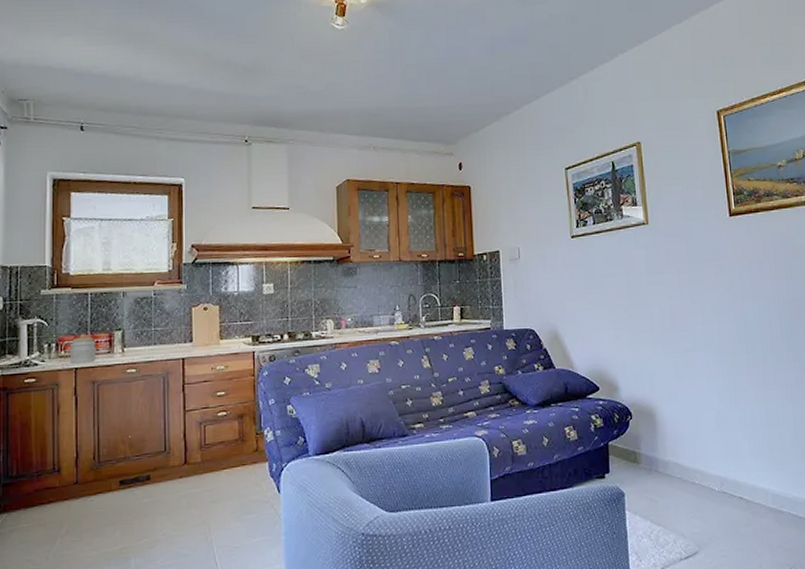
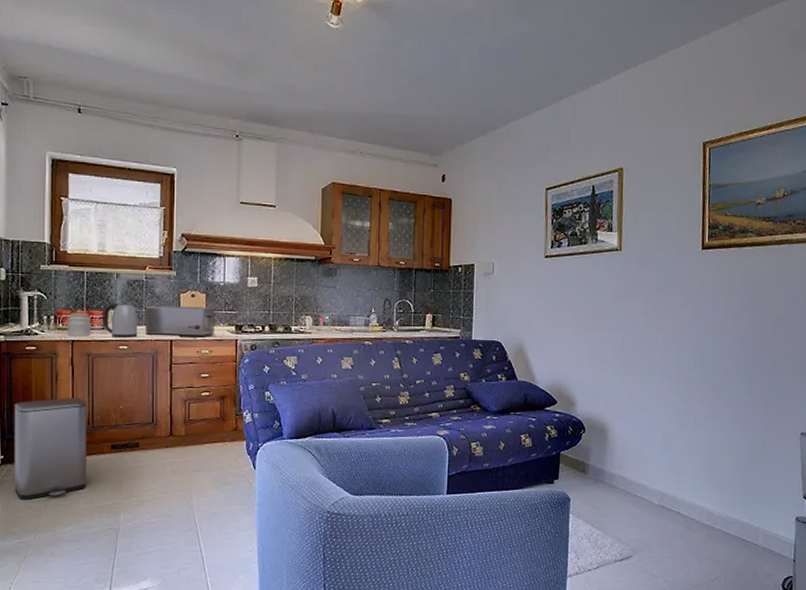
pedal bin: none [10,430,92,554] -> present [14,397,87,501]
kettle: none [109,321,147,362] -> present [103,302,138,339]
toaster: none [154,319,229,356] -> present [144,305,214,338]

